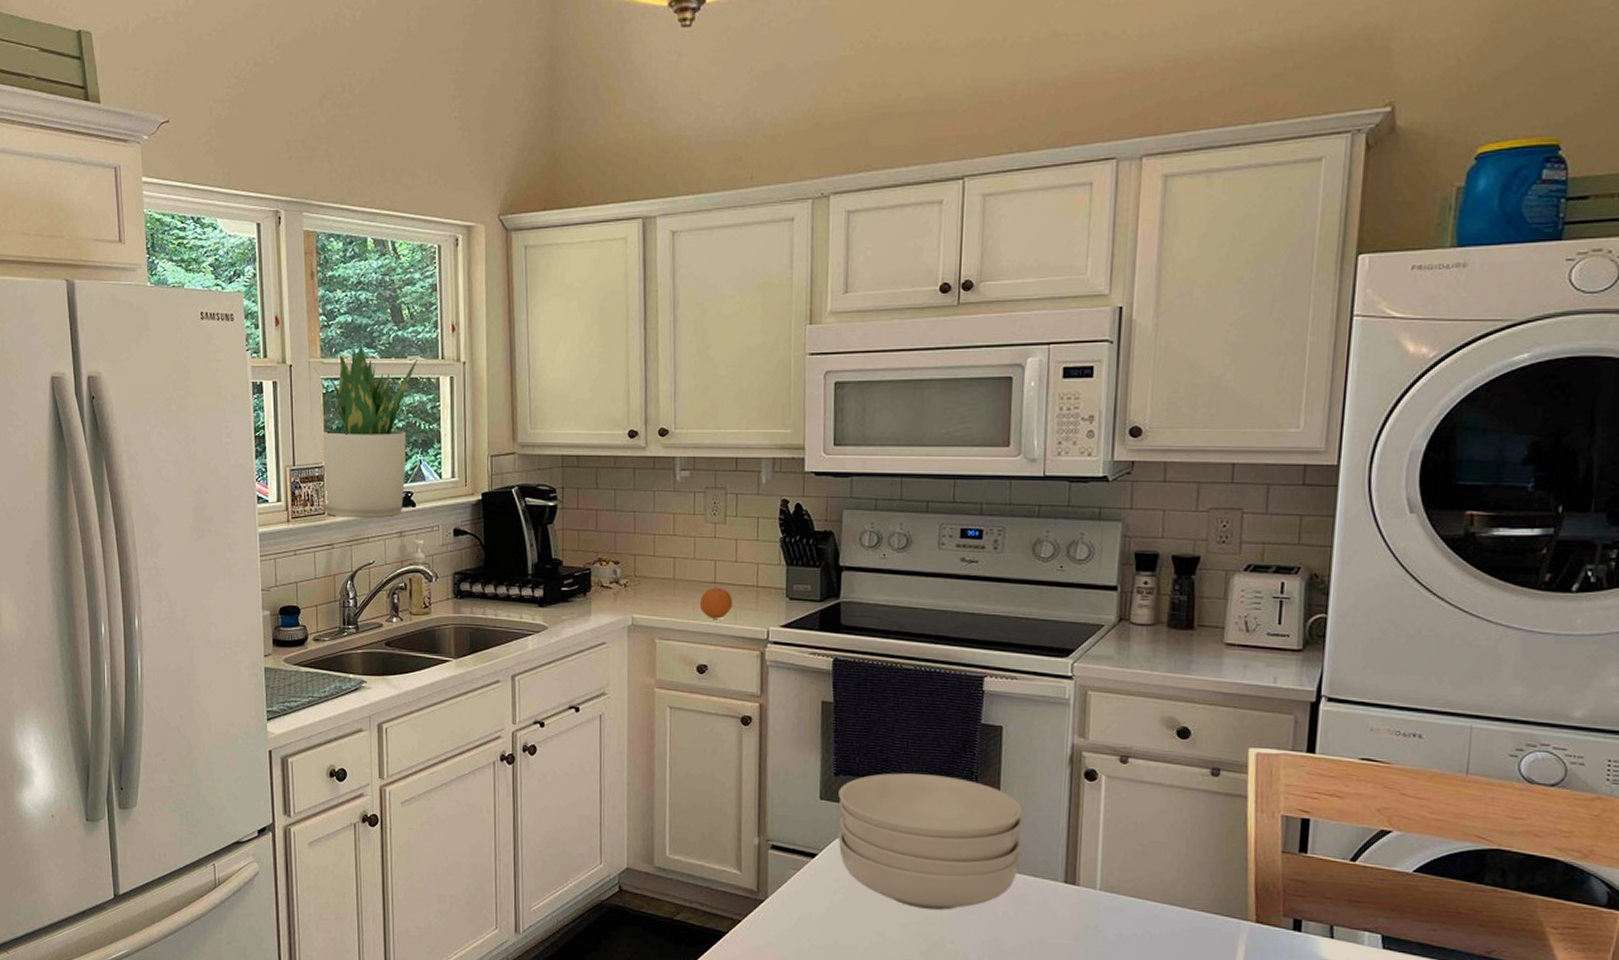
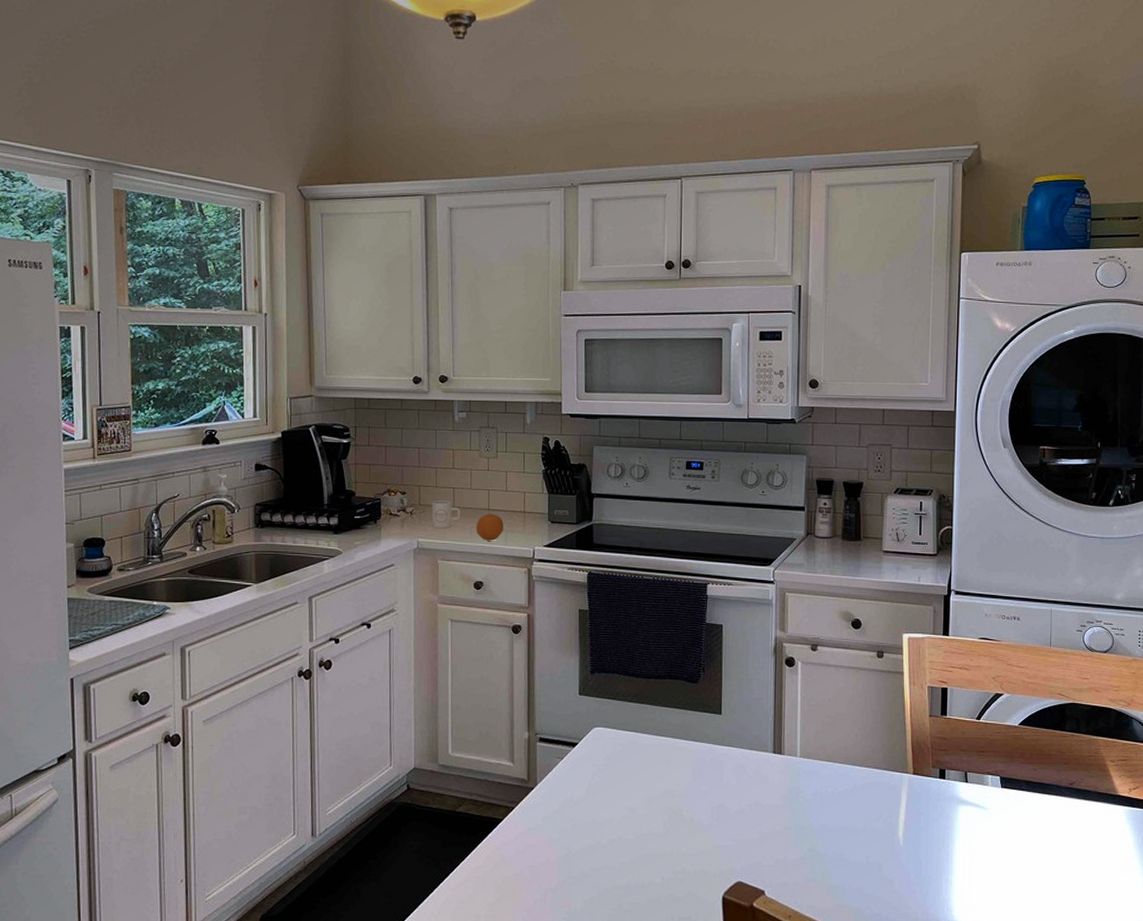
planter: present [322,345,419,519] -> none [128,295,223,455]
mug: none [648,572,683,604] -> present [431,501,461,529]
bowl: present [838,773,1024,910] -> none [594,668,741,784]

